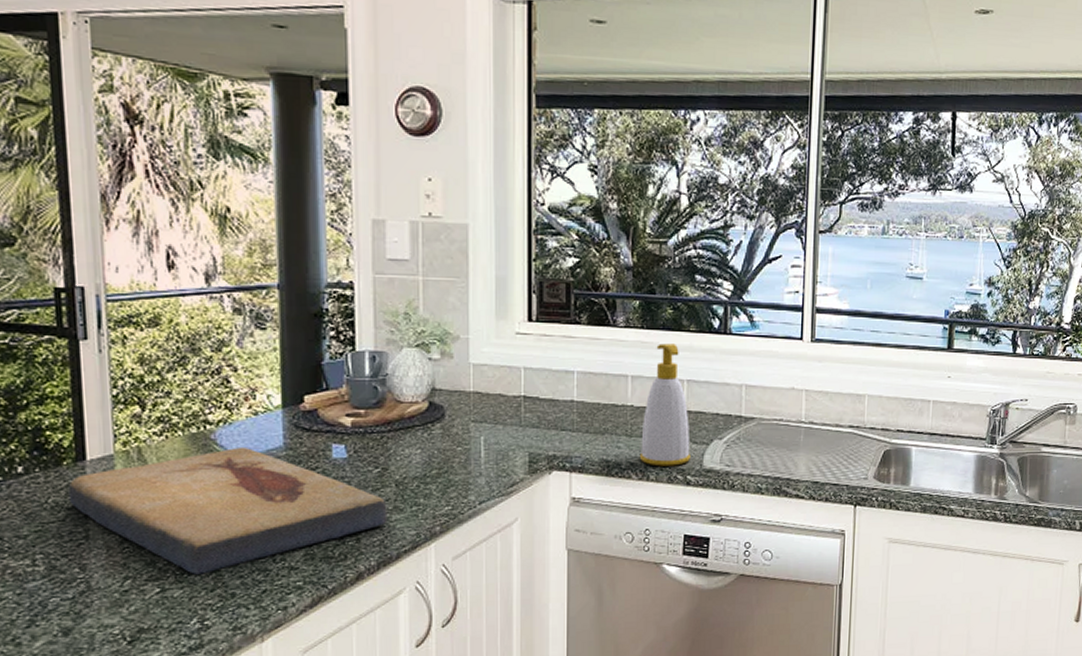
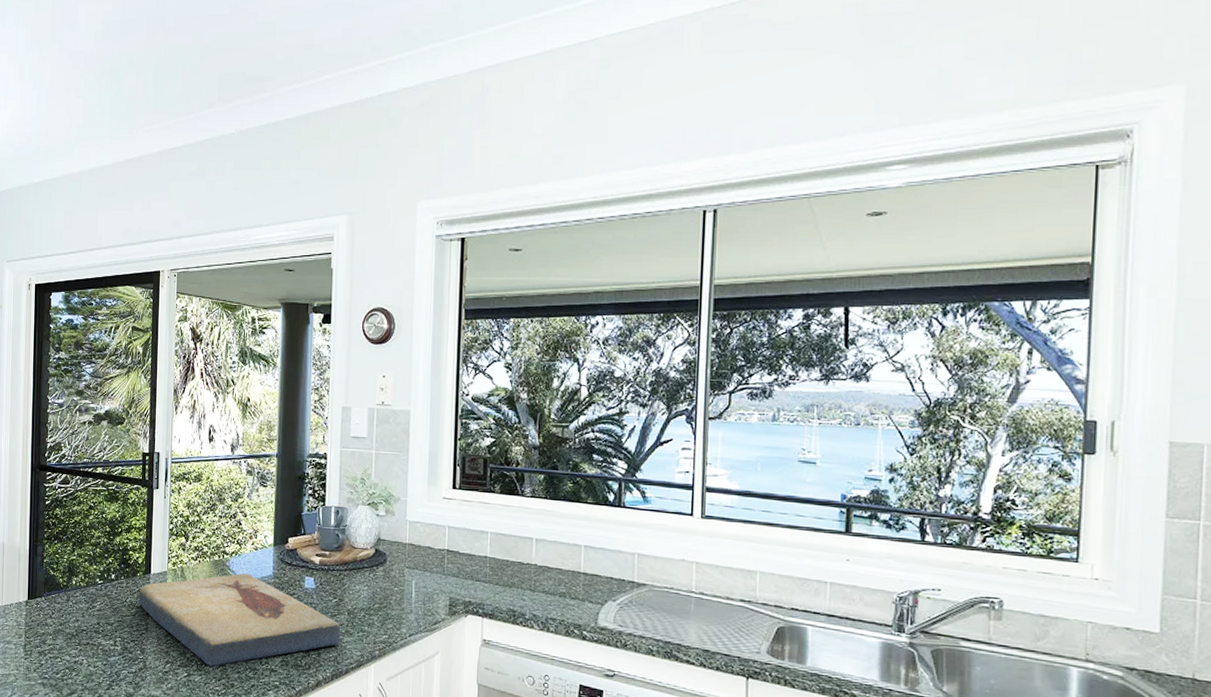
soap bottle: present [639,343,690,467] -> none [541,512,587,621]

